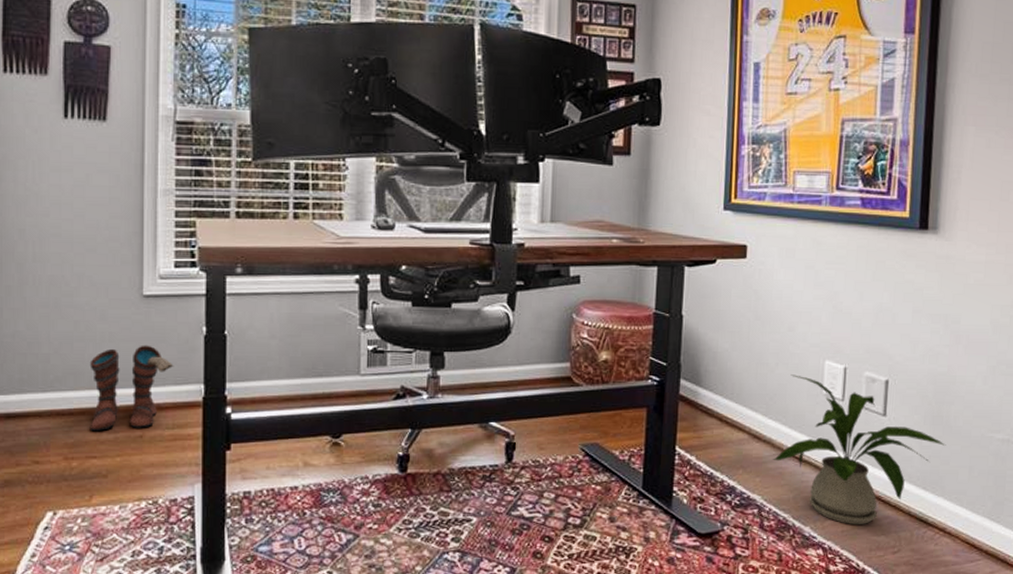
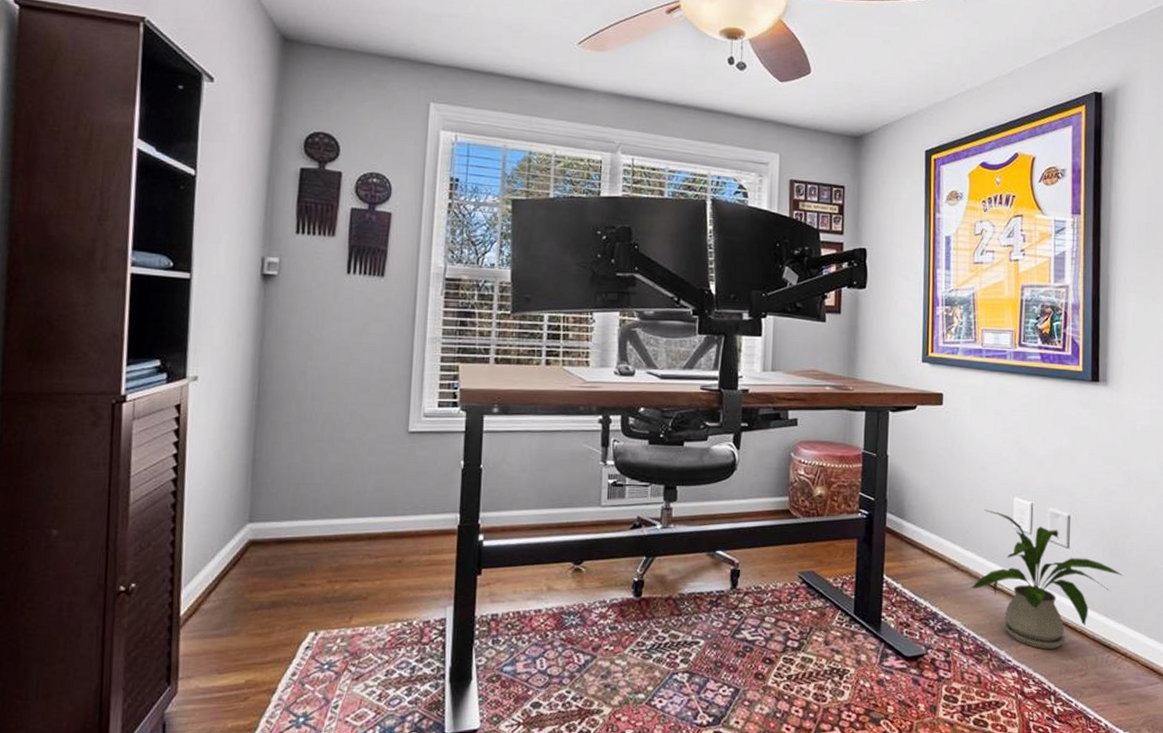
boots: present [89,345,174,431] -> none [354,476,433,556]

